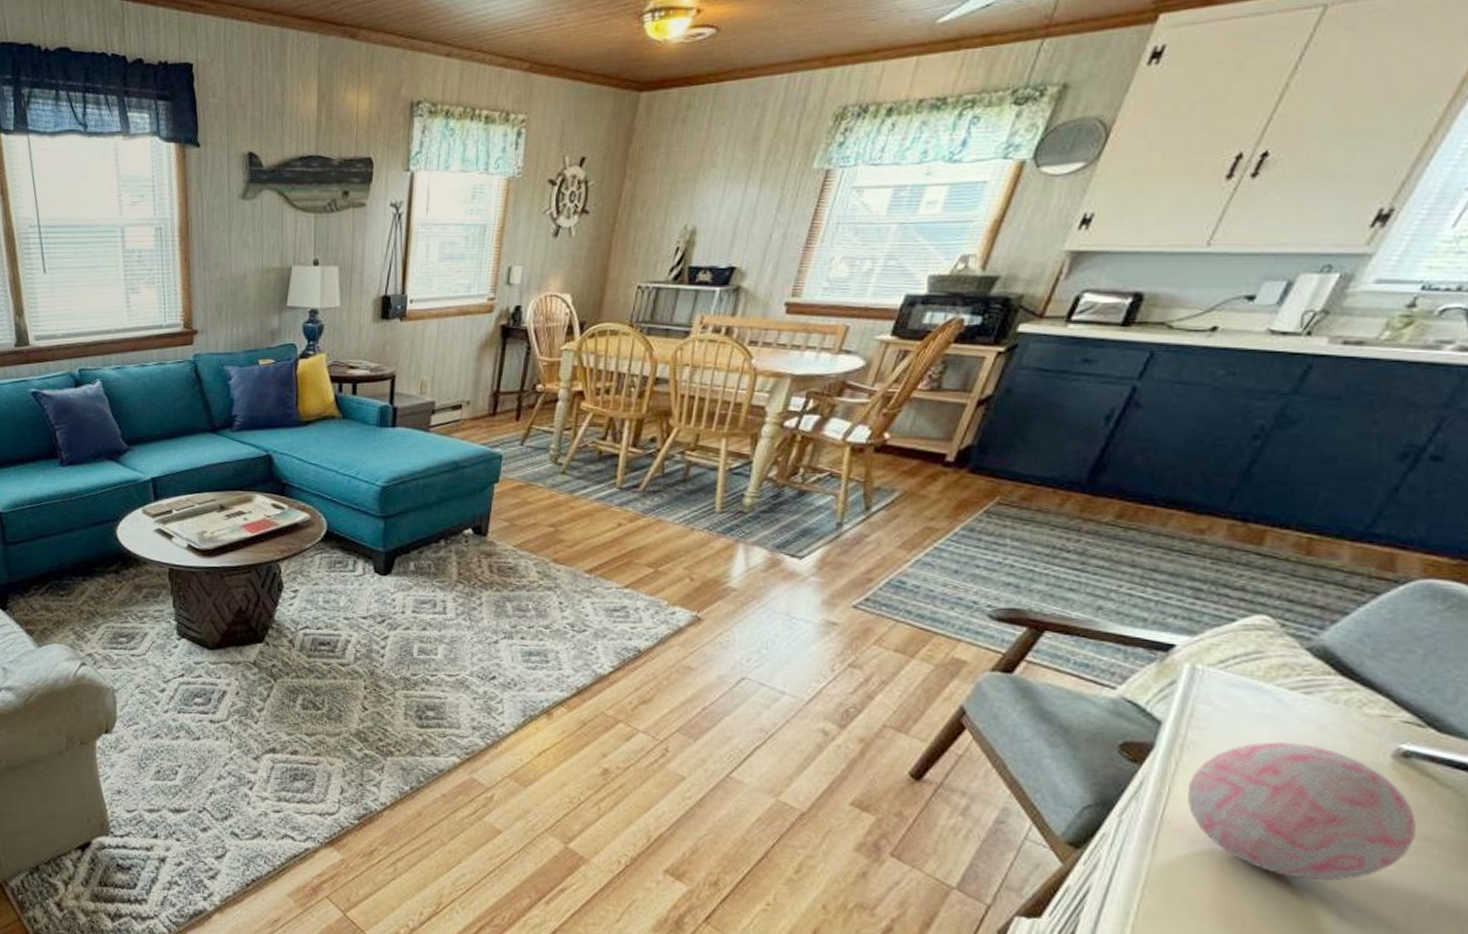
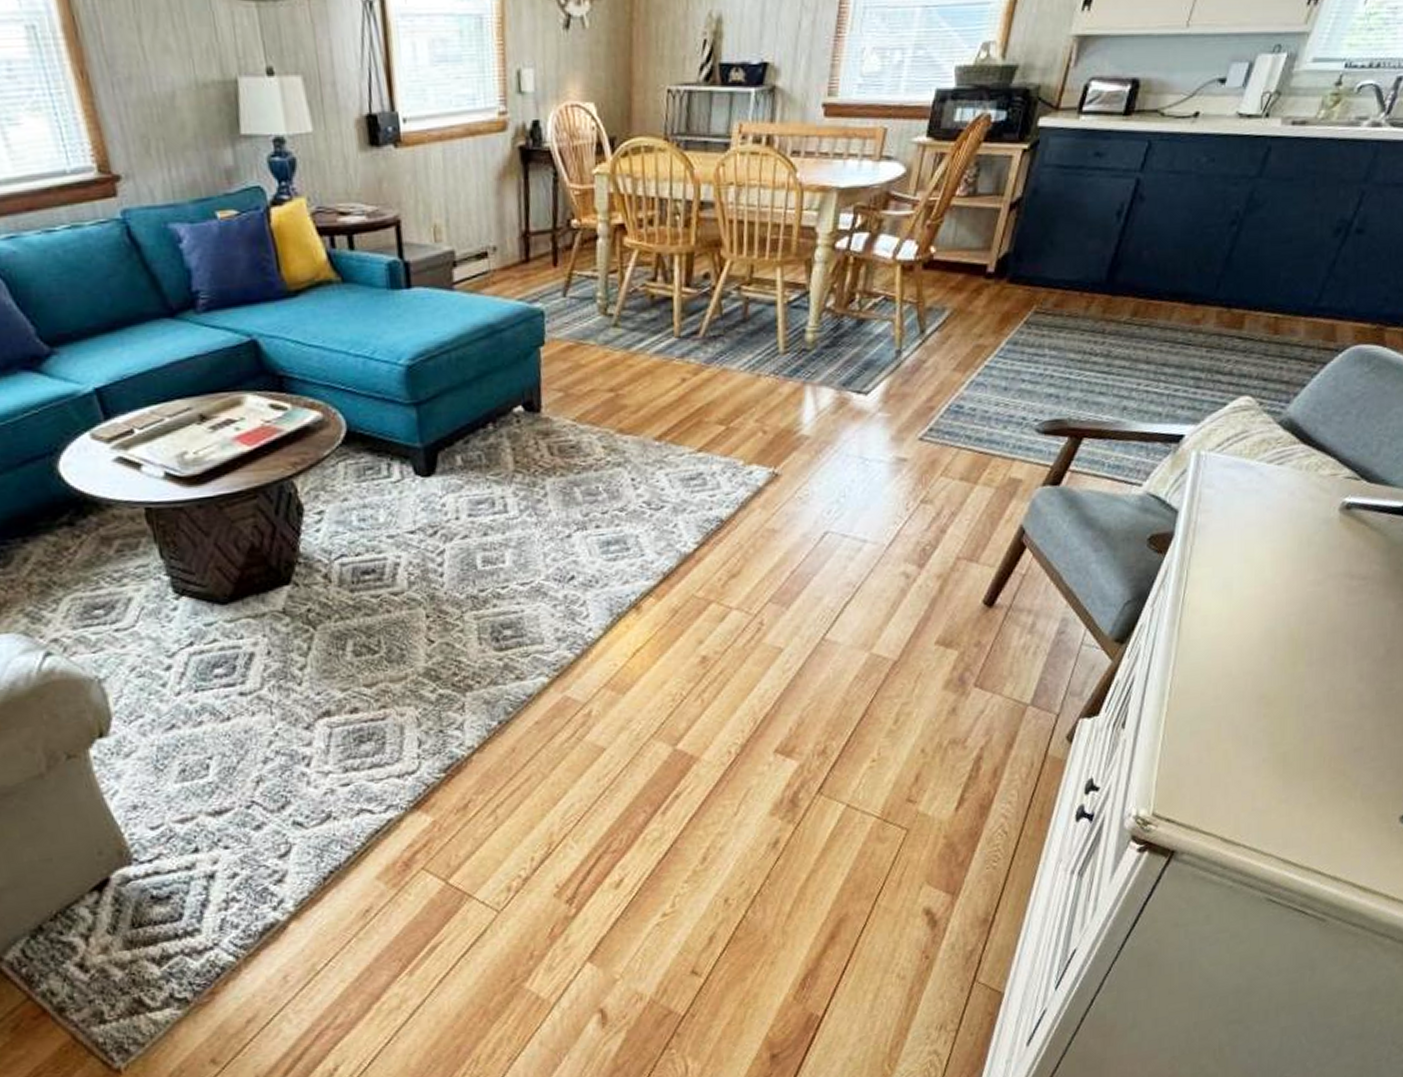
decorative orb: present [1187,742,1417,881] -> none [1201,510,1357,633]

